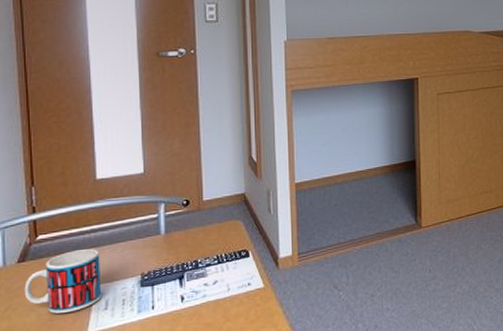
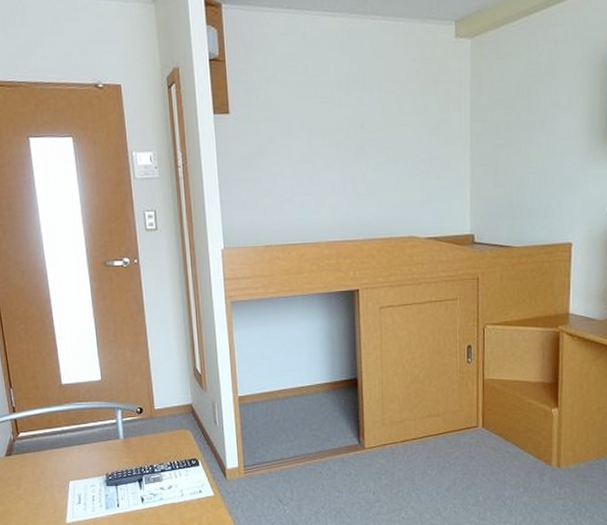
mug: present [24,249,101,314] -> none [13,448,74,504]

